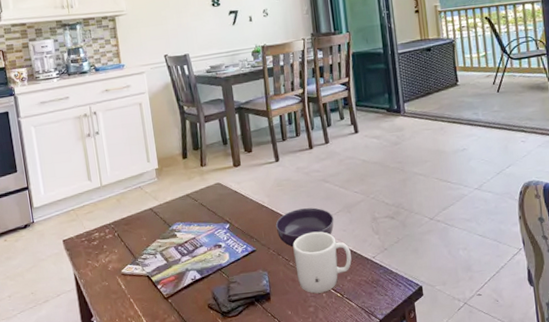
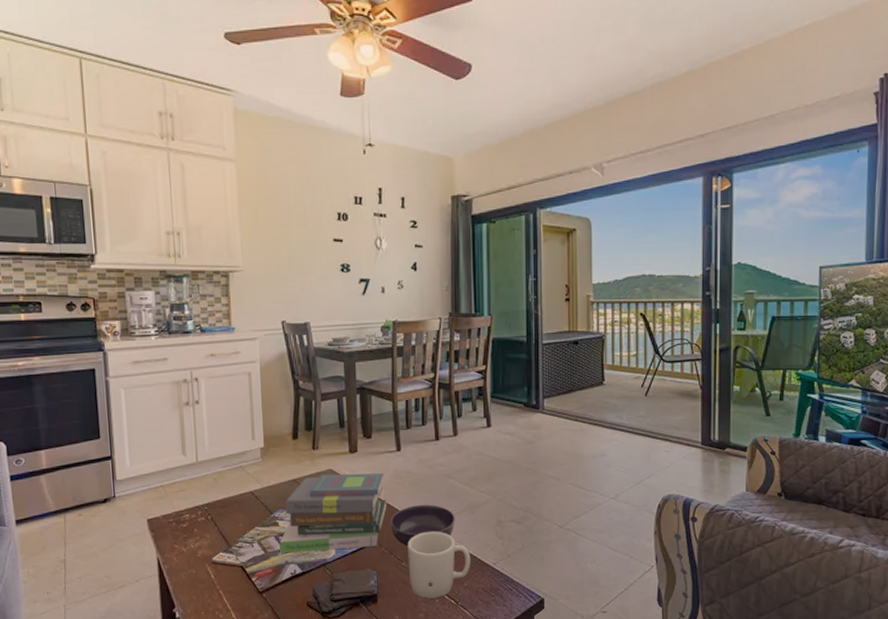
books: none [179,183,272,262] -> present [279,473,387,554]

